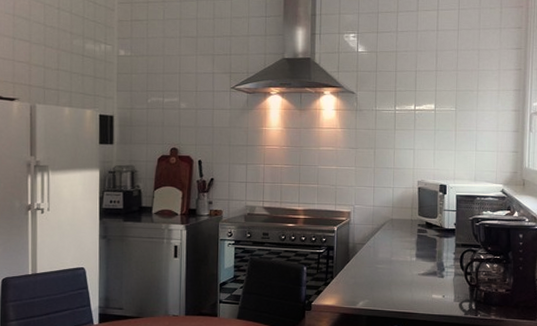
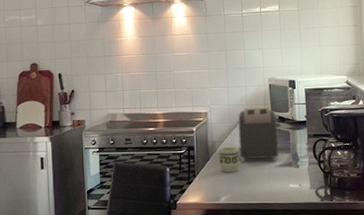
cup: none [358,250,382,277] -> present [218,147,241,173]
toaster: none [381,210,424,269] -> present [238,107,279,162]

